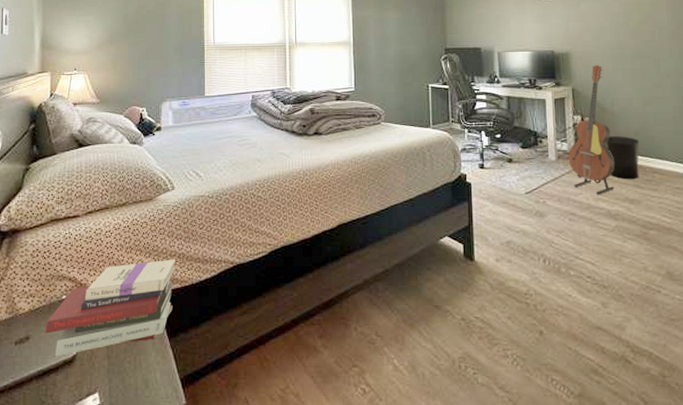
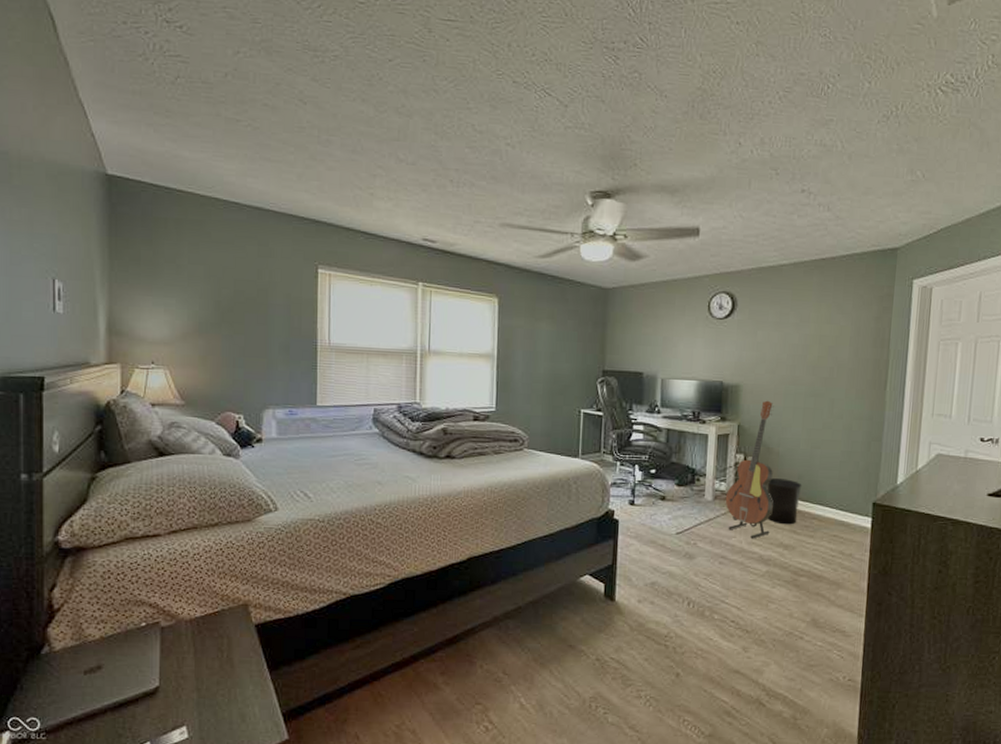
books: present [45,259,176,357] -> none [120,587,279,688]

